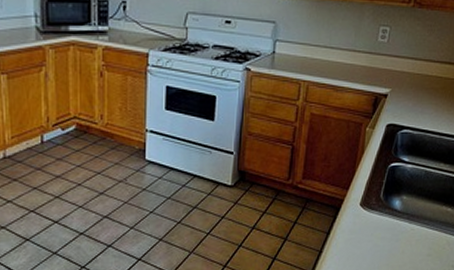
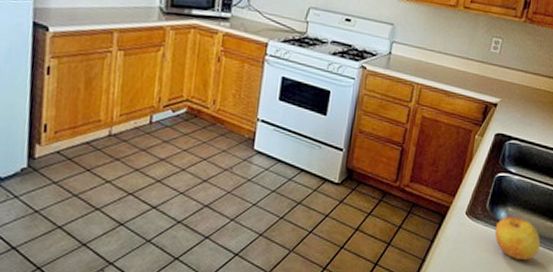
apple: none [390,204,436,245] -> present [494,216,541,260]

